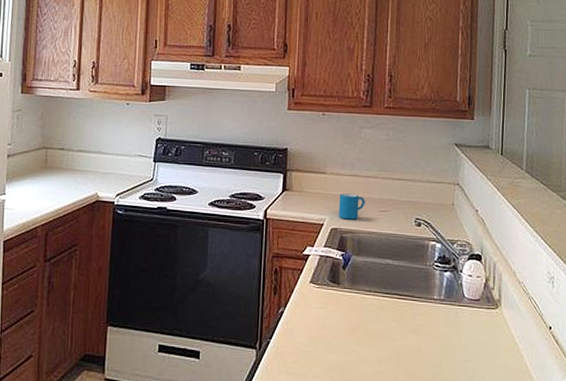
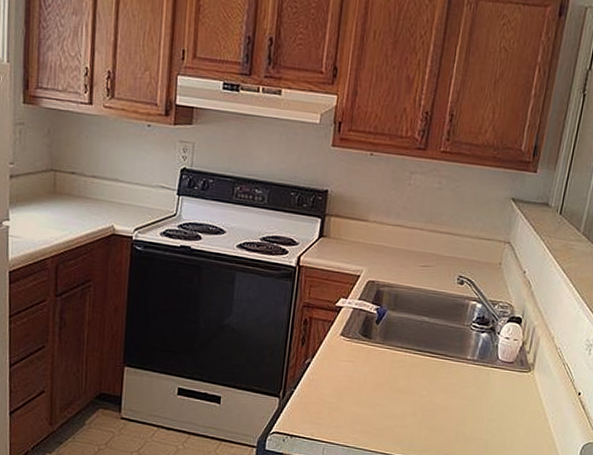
mug: present [338,193,365,220] -> none [377,244,408,273]

